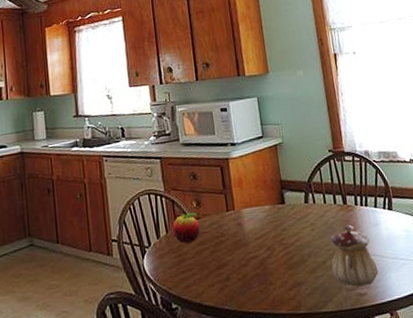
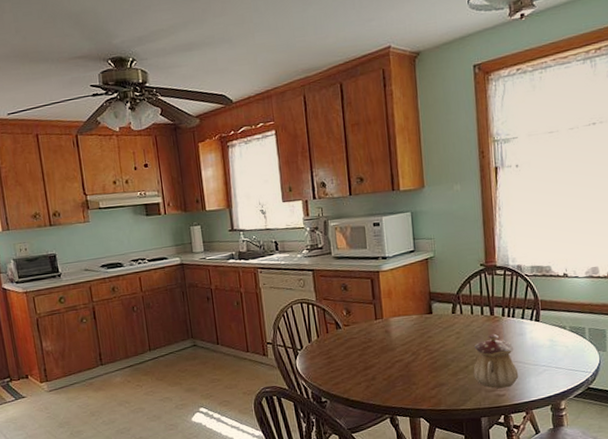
fruit: present [172,212,200,243] -> none [323,320,349,347]

